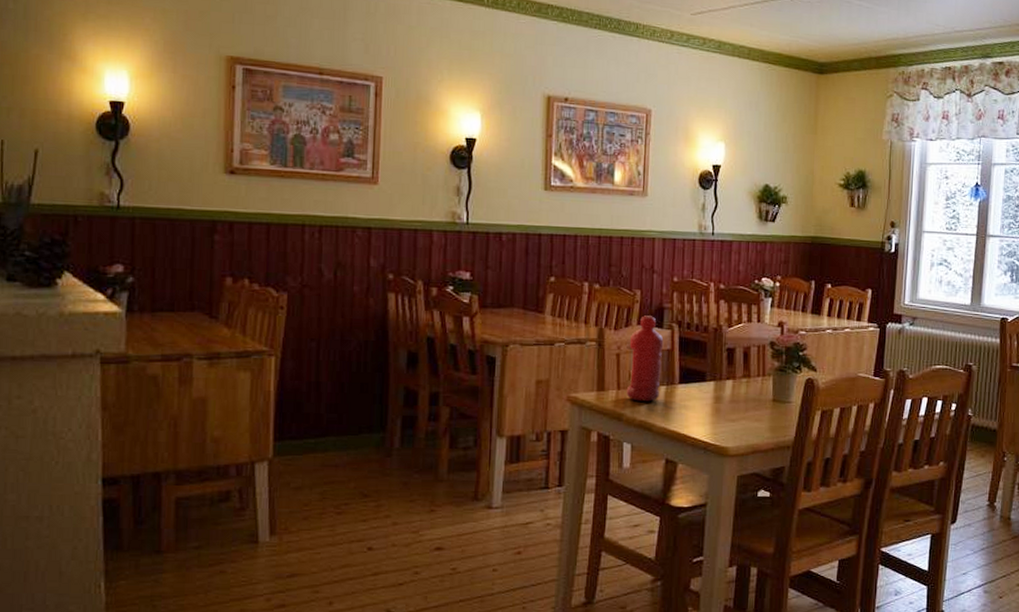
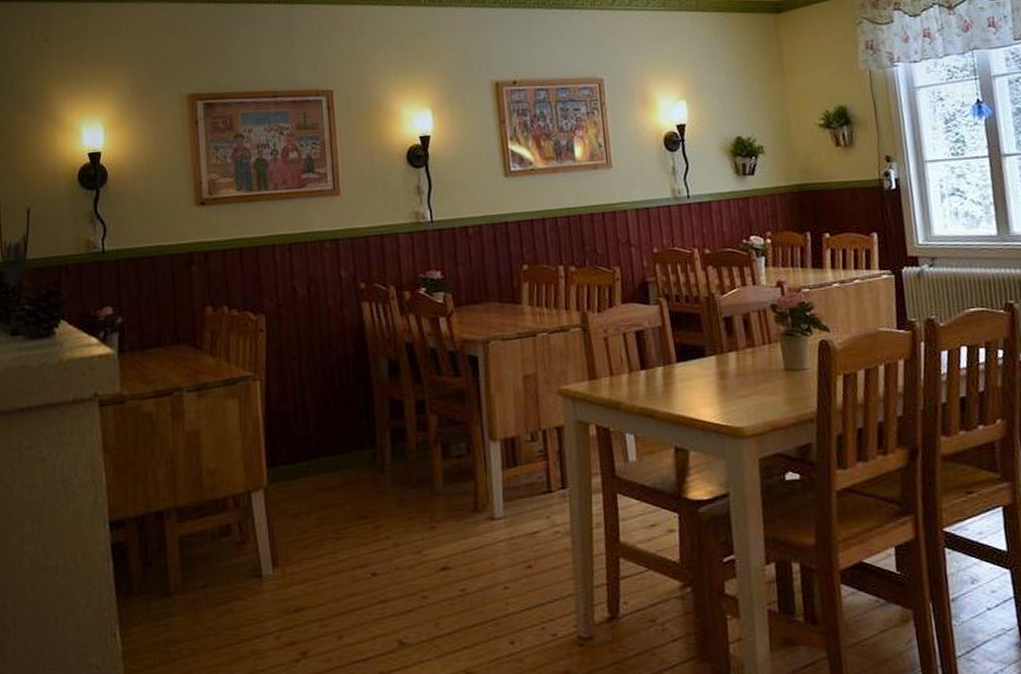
water bottle: present [626,315,664,402] -> none [615,292,657,387]

